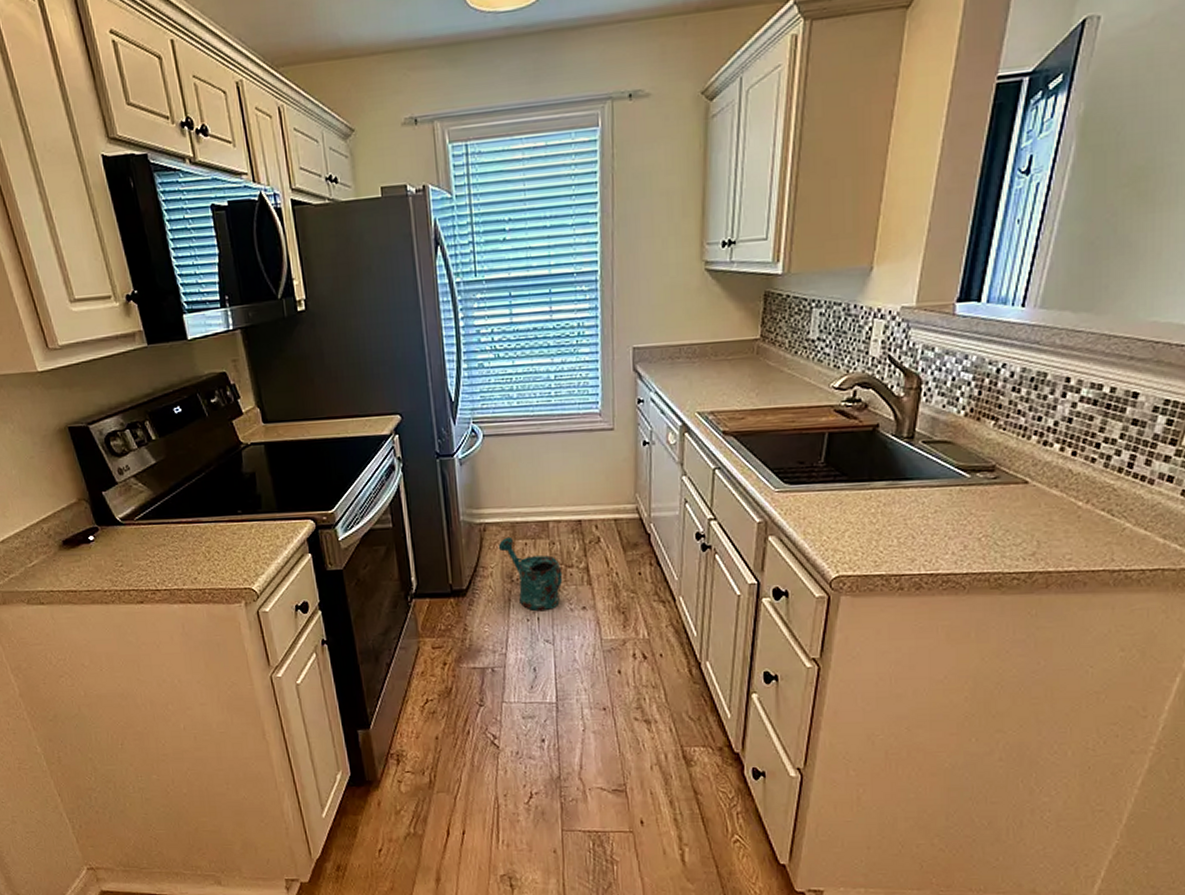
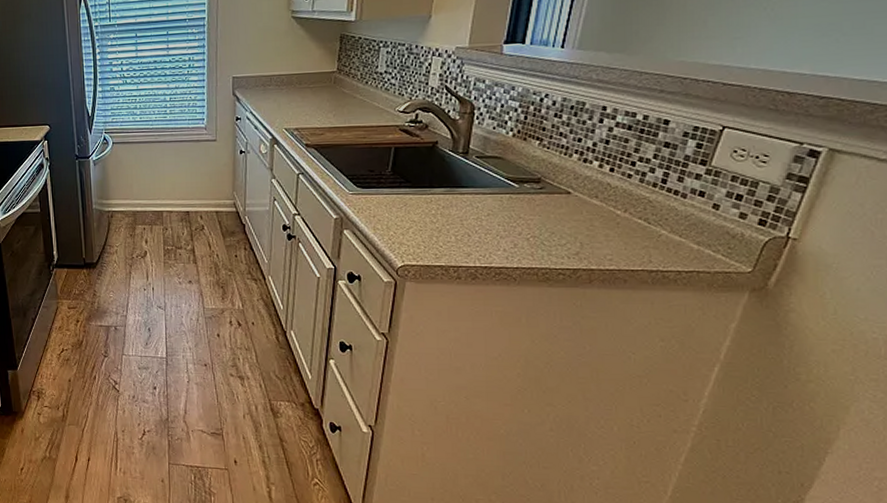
watering can: present [498,536,563,612] -> none [122,222,173,283]

